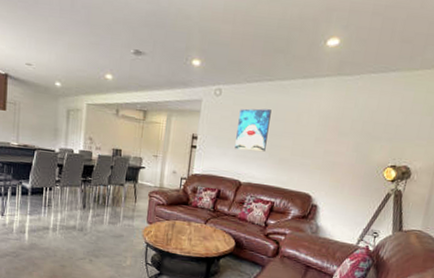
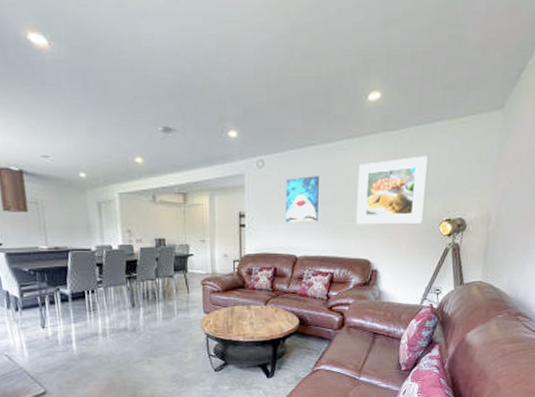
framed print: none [302,102,379,166] -> present [356,155,428,225]

